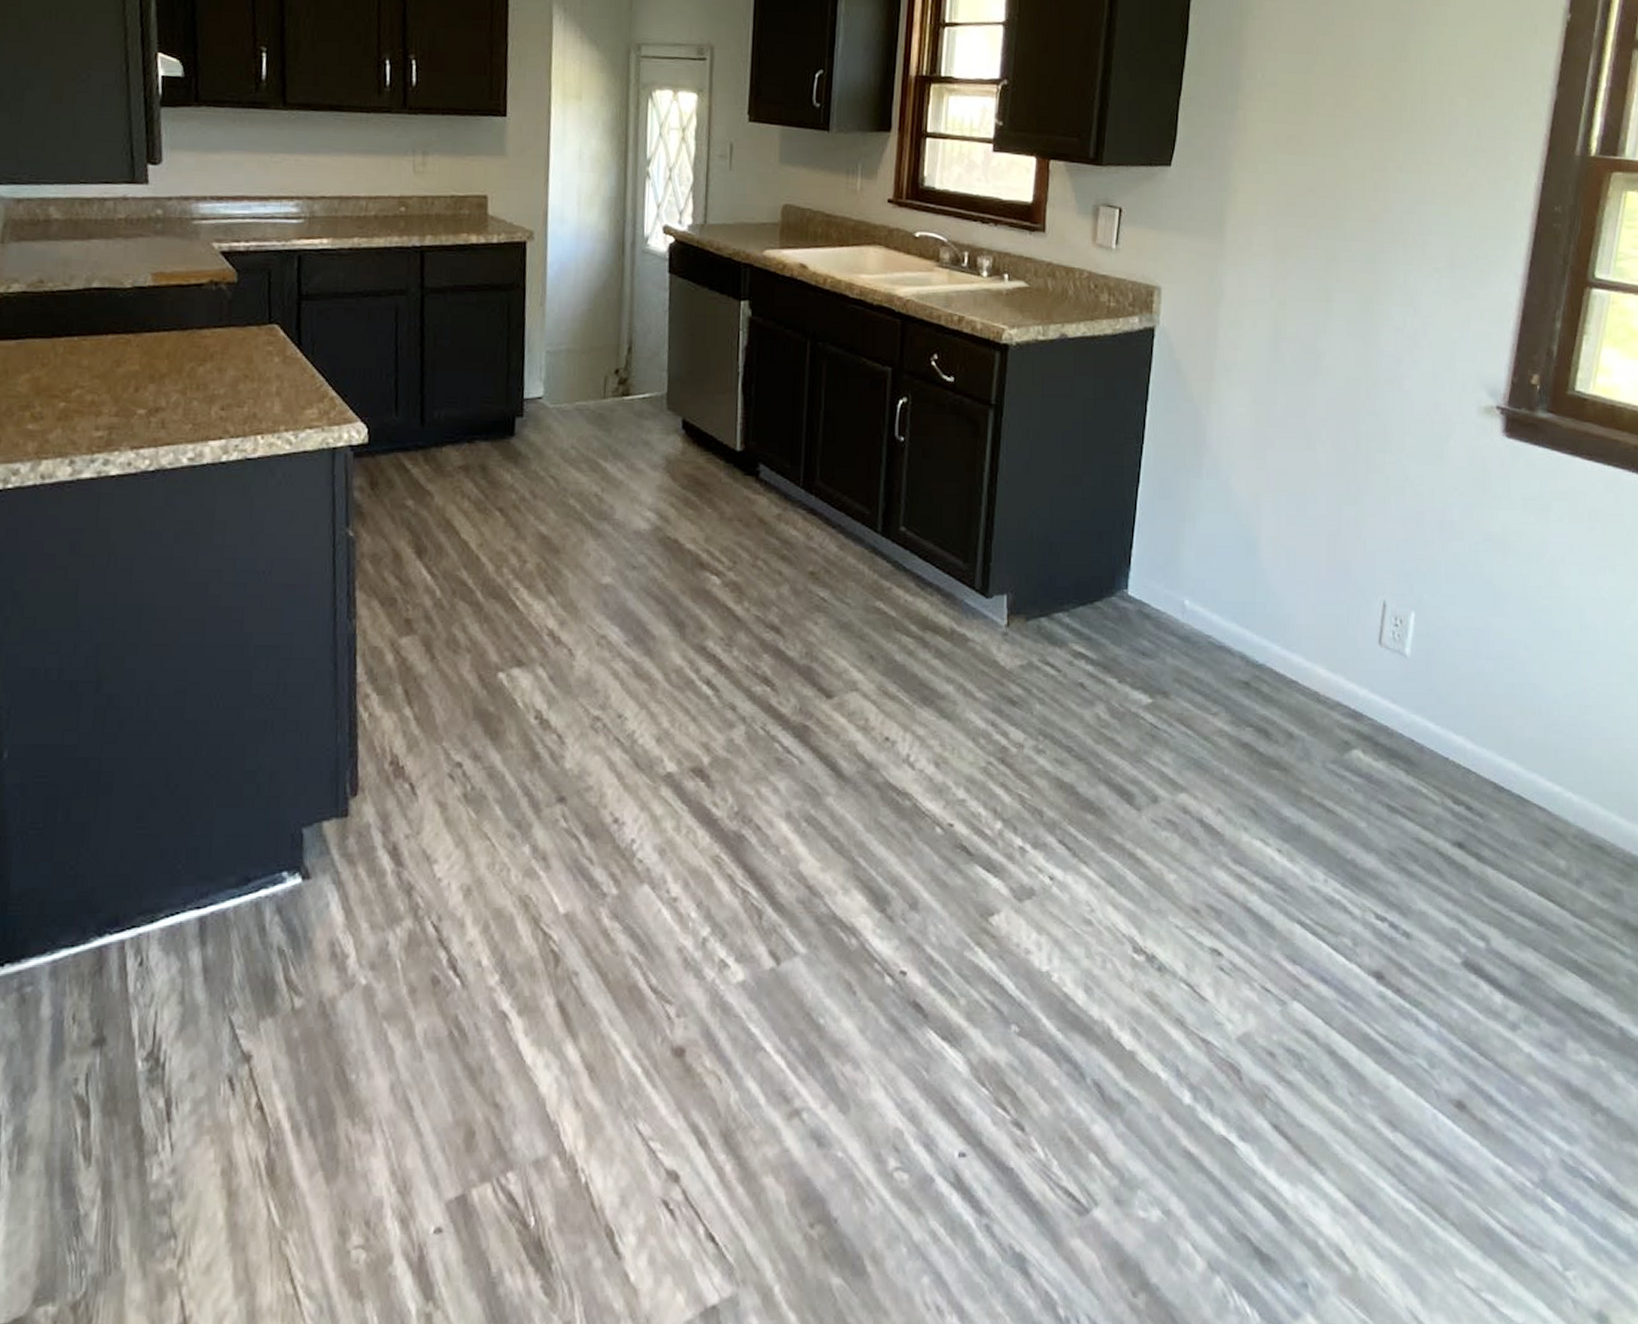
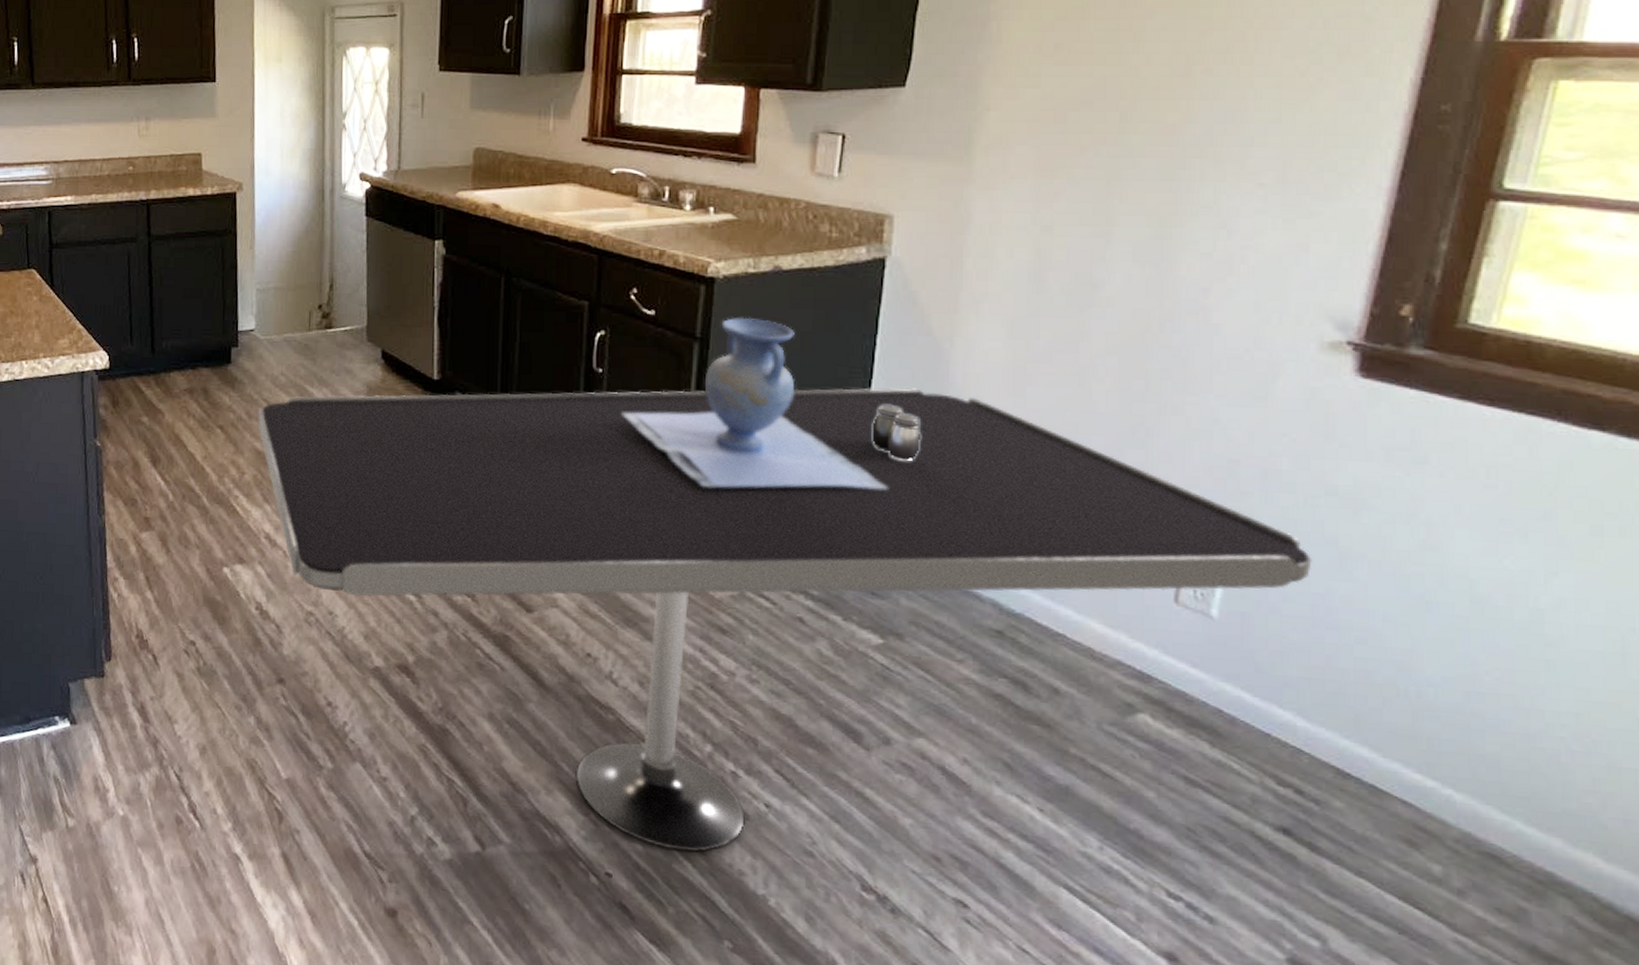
dining table: none [543,452,1475,937] -> present [257,387,1312,852]
vase: none [922,384,1157,556] -> present [622,317,888,489]
salt and pepper shaker: none [1143,469,1183,524] -> present [872,405,920,462]

